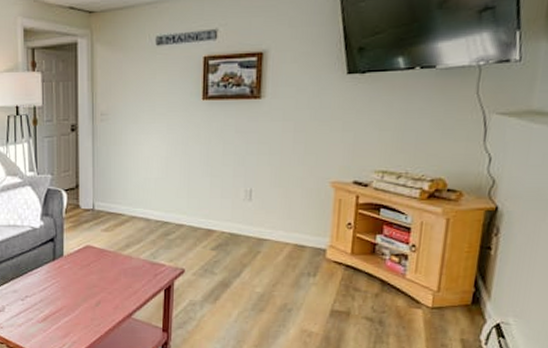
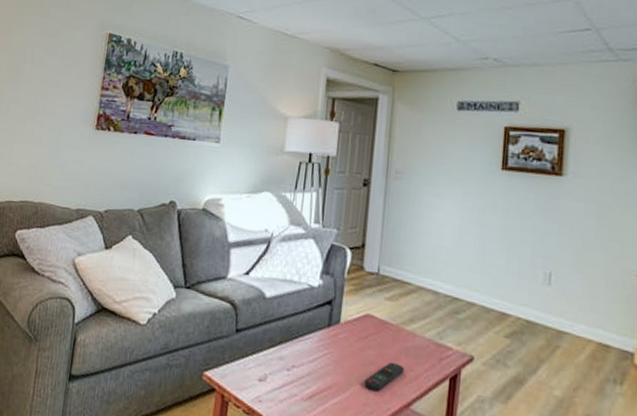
remote control: none [91,283,124,307] -> present [365,362,404,391]

